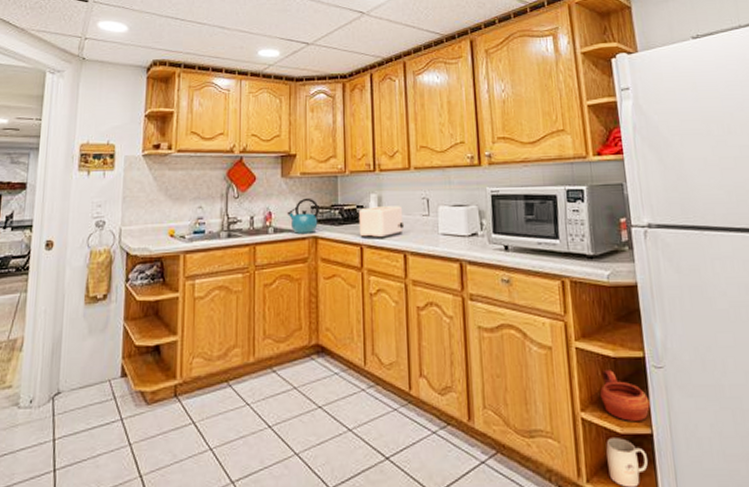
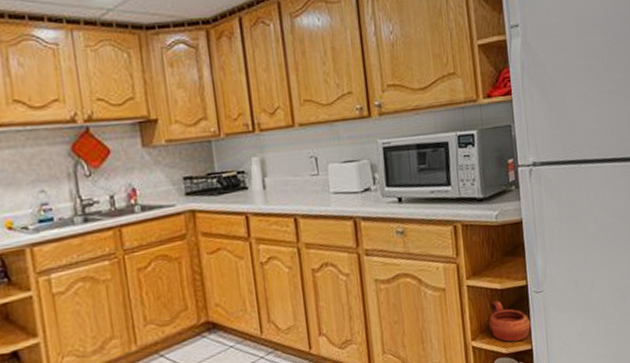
kettle: present [287,197,319,234] -> none [155,168,194,210]
toaster: present [358,206,405,240] -> none [240,167,293,207]

